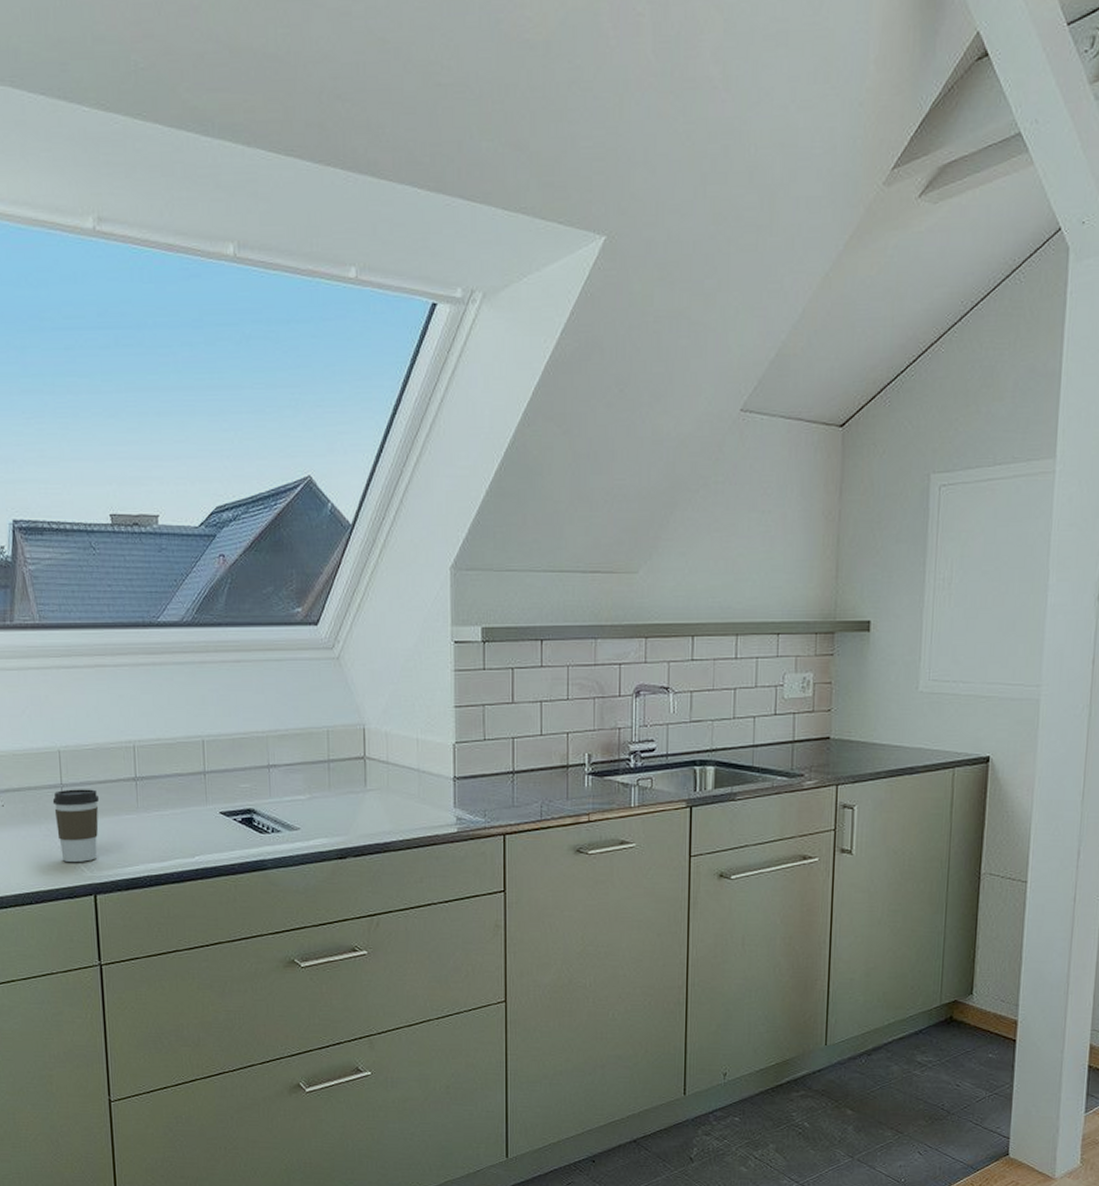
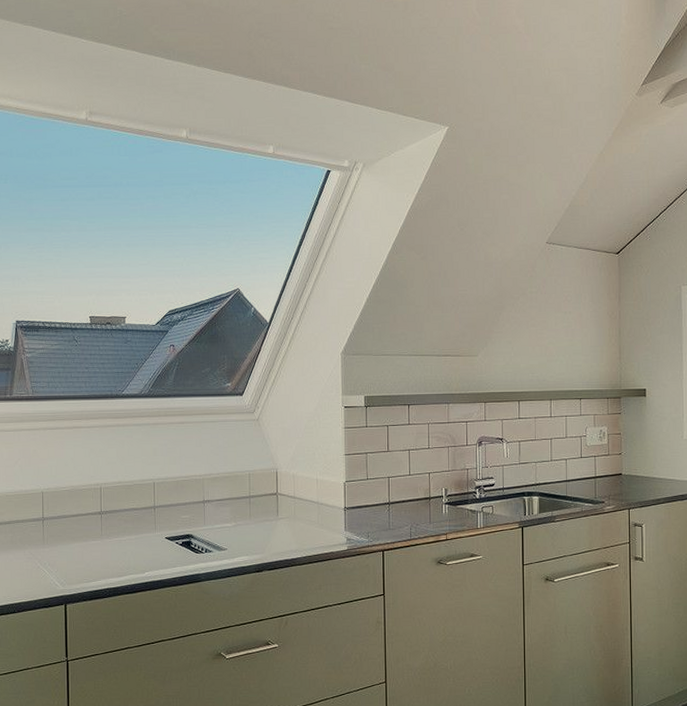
coffee cup: present [52,789,99,862] -> none [35,521,71,578]

